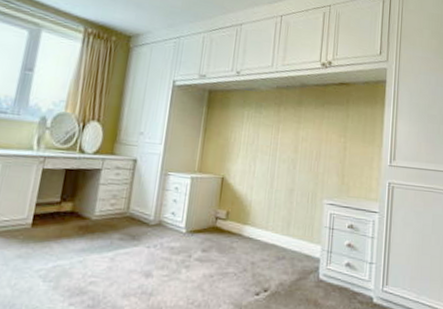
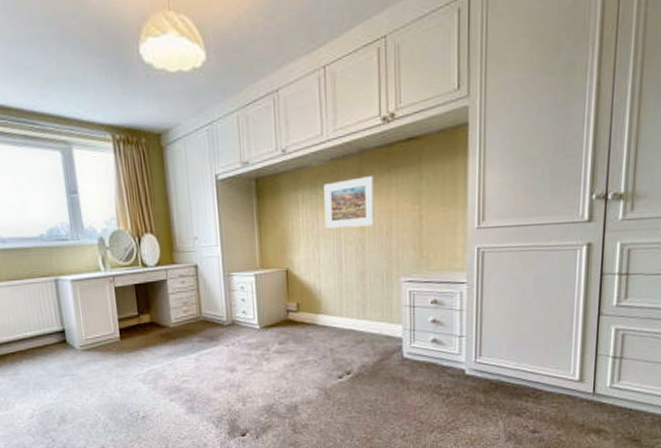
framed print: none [264,106,310,150] -> present [324,176,375,229]

